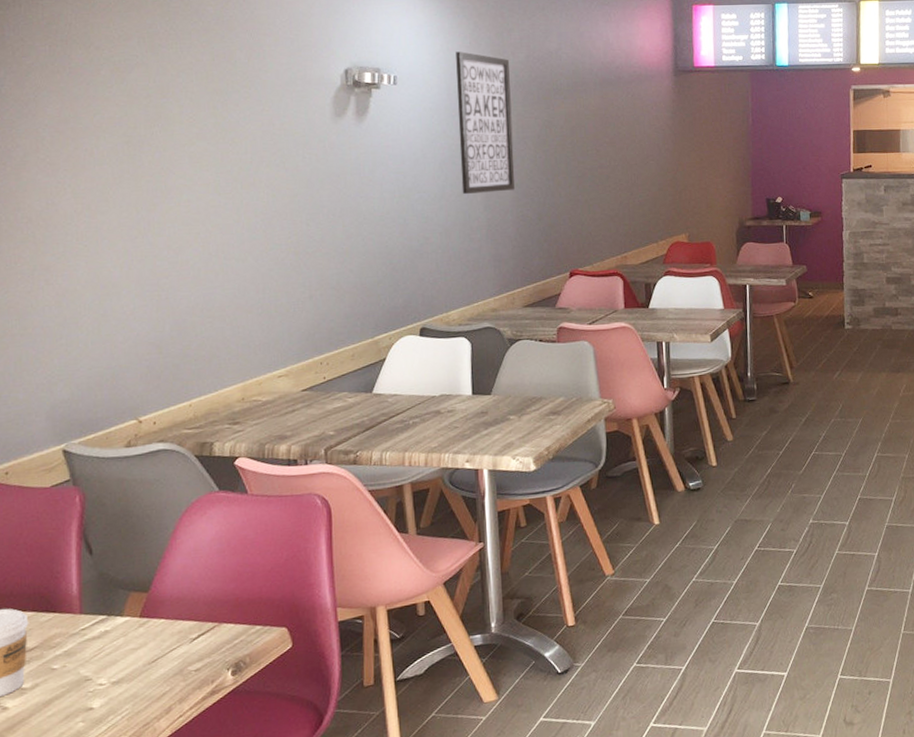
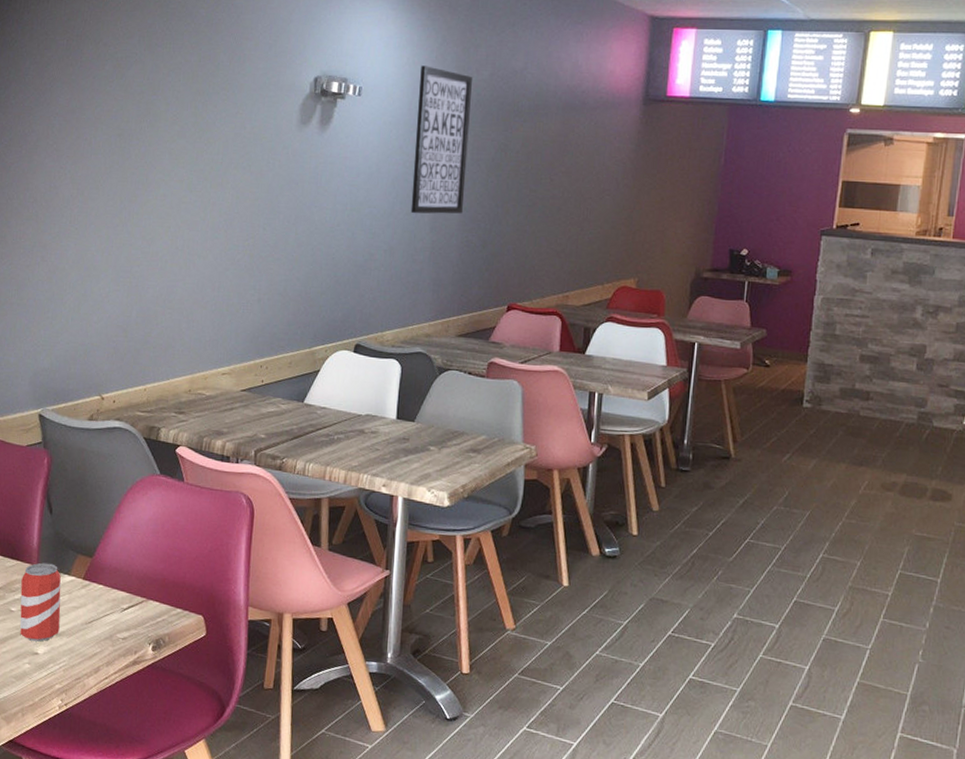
beverage can: none [62,608,117,697] -> present [20,562,61,642]

